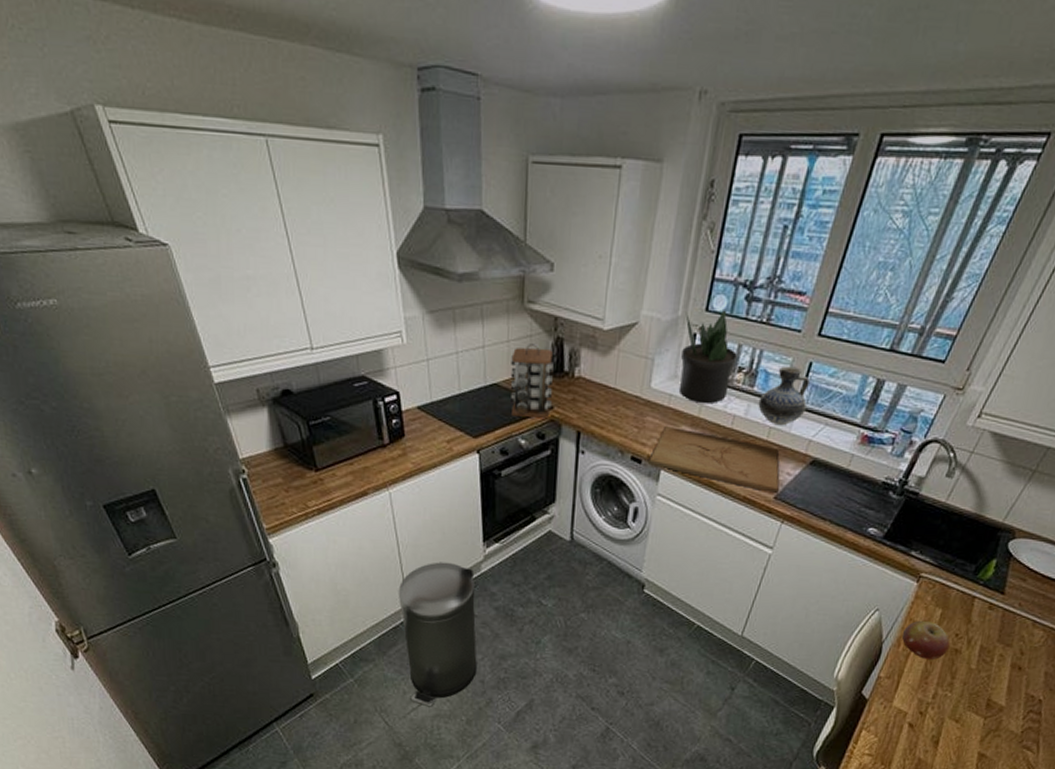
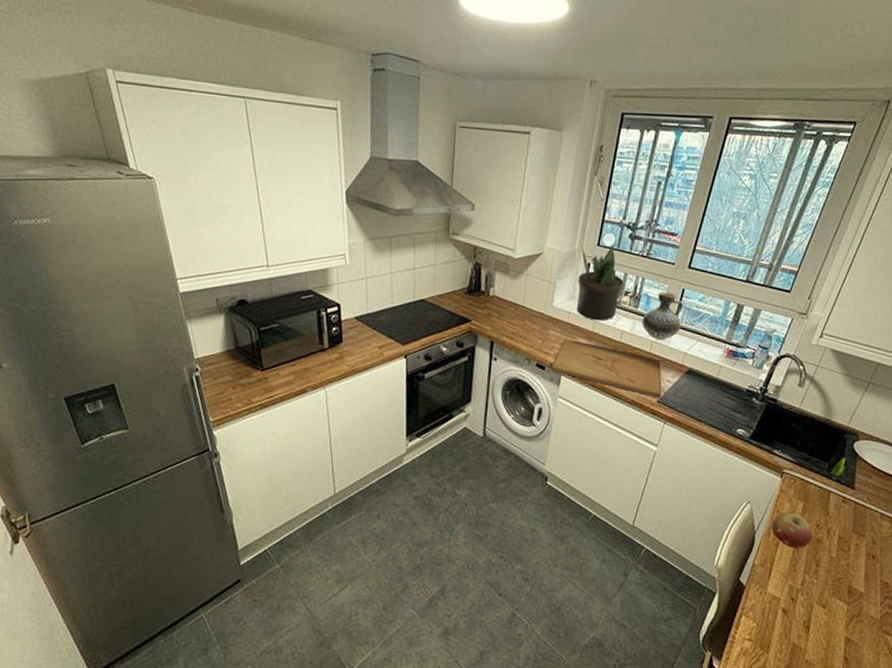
pedal bin: present [398,562,477,707] -> none [327,454,398,593]
spice rack: present [510,342,554,418] -> none [435,266,472,329]

